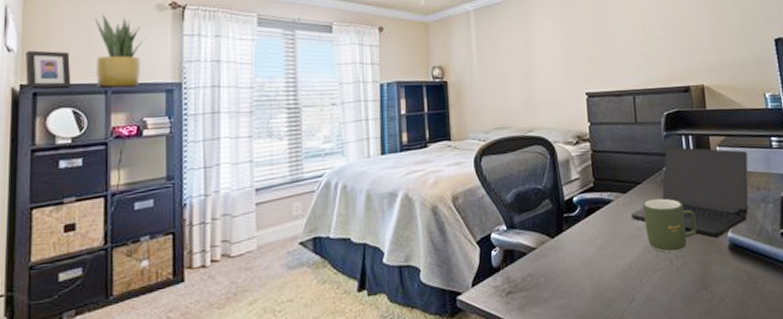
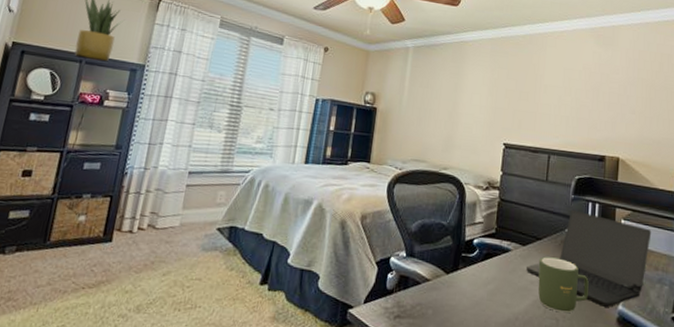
picture frame: present [25,50,71,90] -> none [17,14,58,53]

